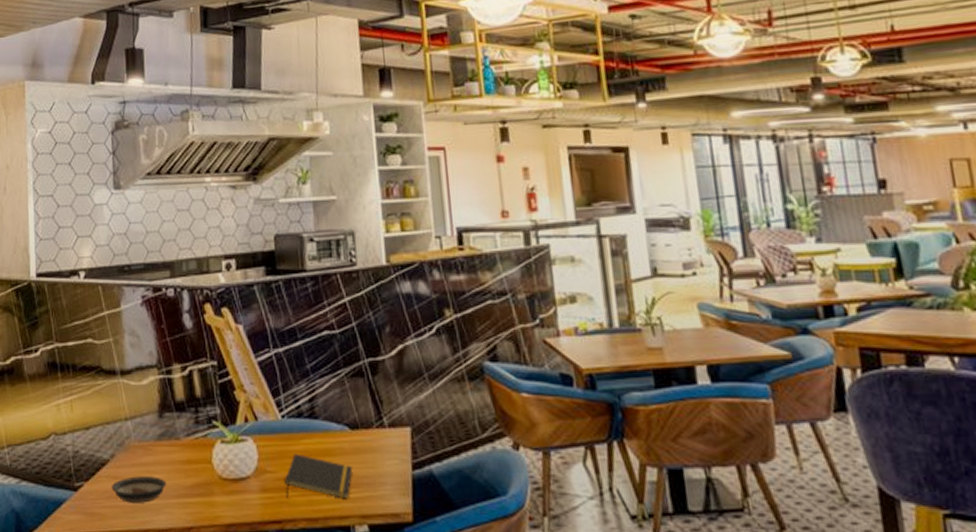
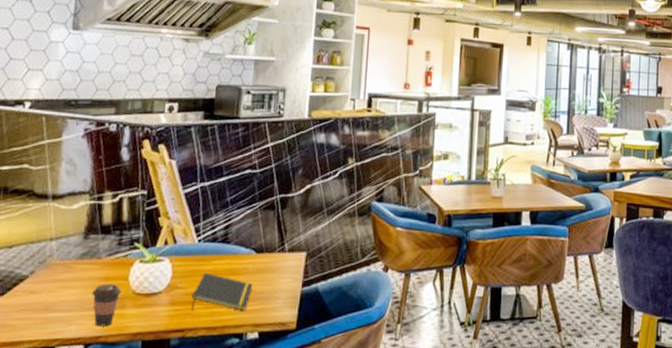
saucer: present [111,476,167,503] -> none [26,291,83,315]
coffee cup: none [176,468,207,516] -> present [92,284,122,327]

